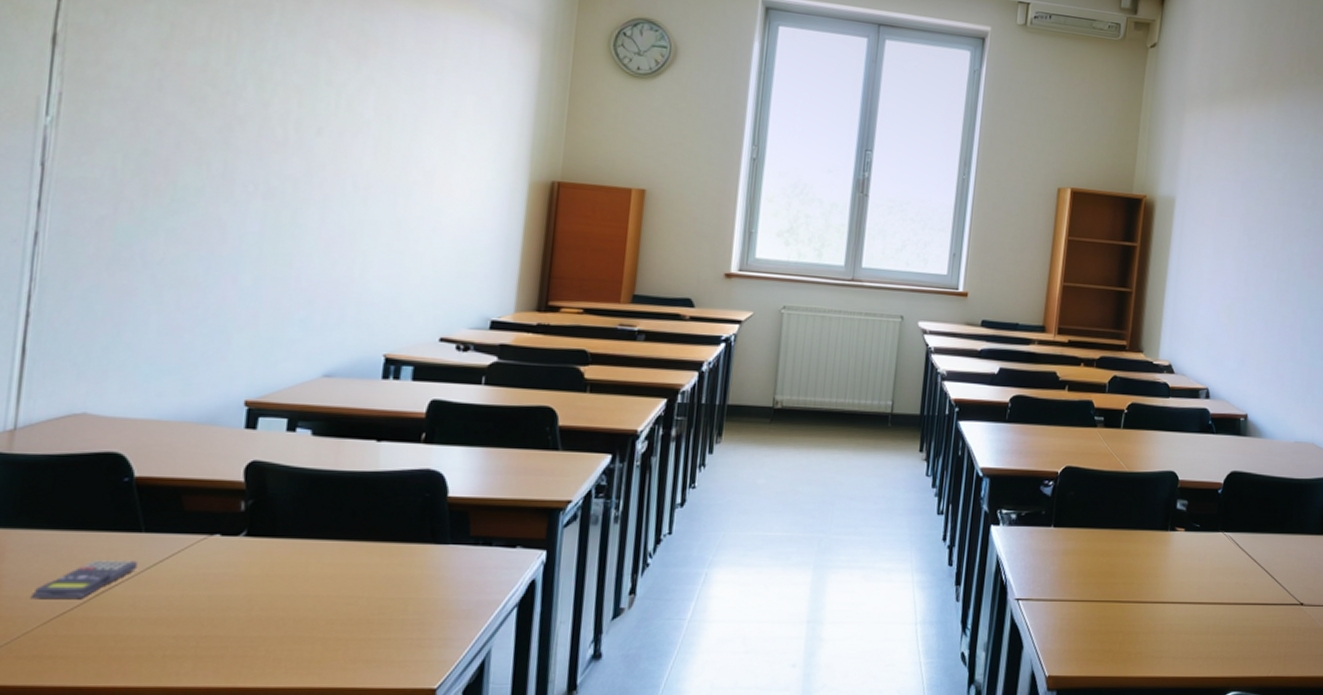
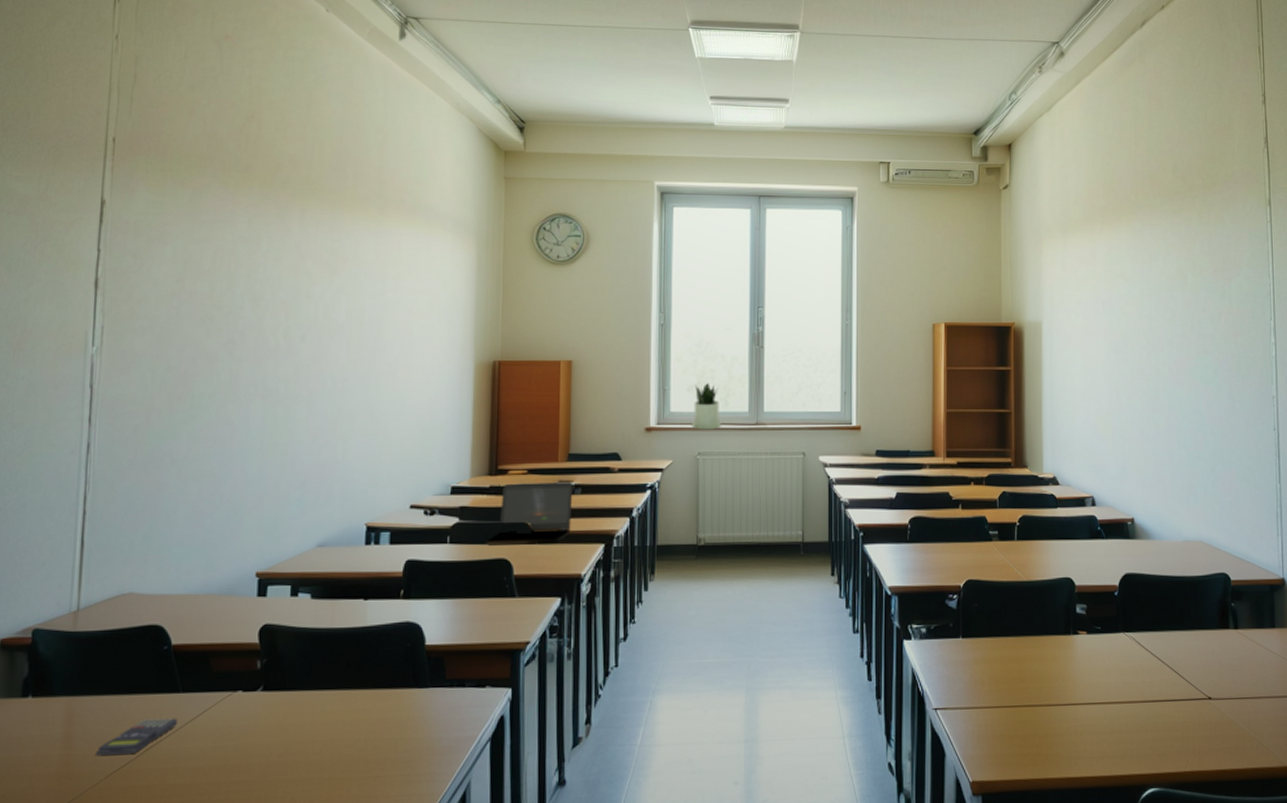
laptop computer: none [527,322,636,395] -> present [485,482,573,547]
planter: none [778,229,813,283] -> present [691,383,722,430]

